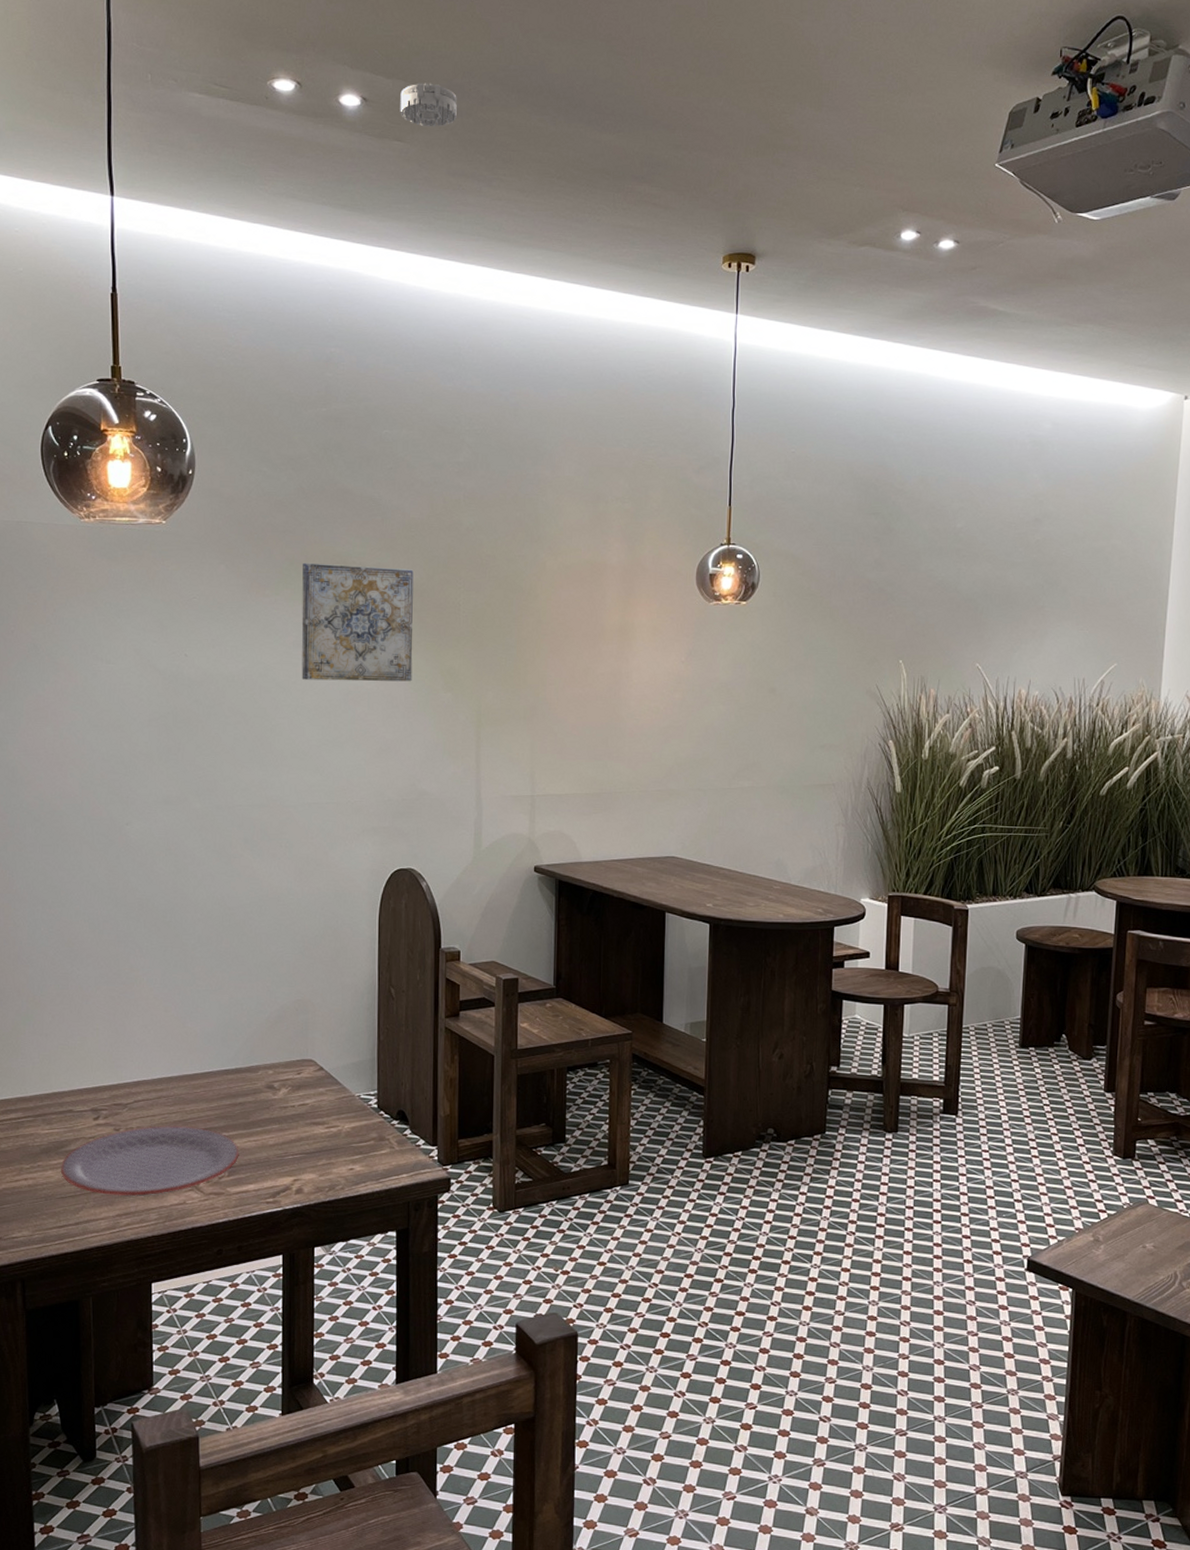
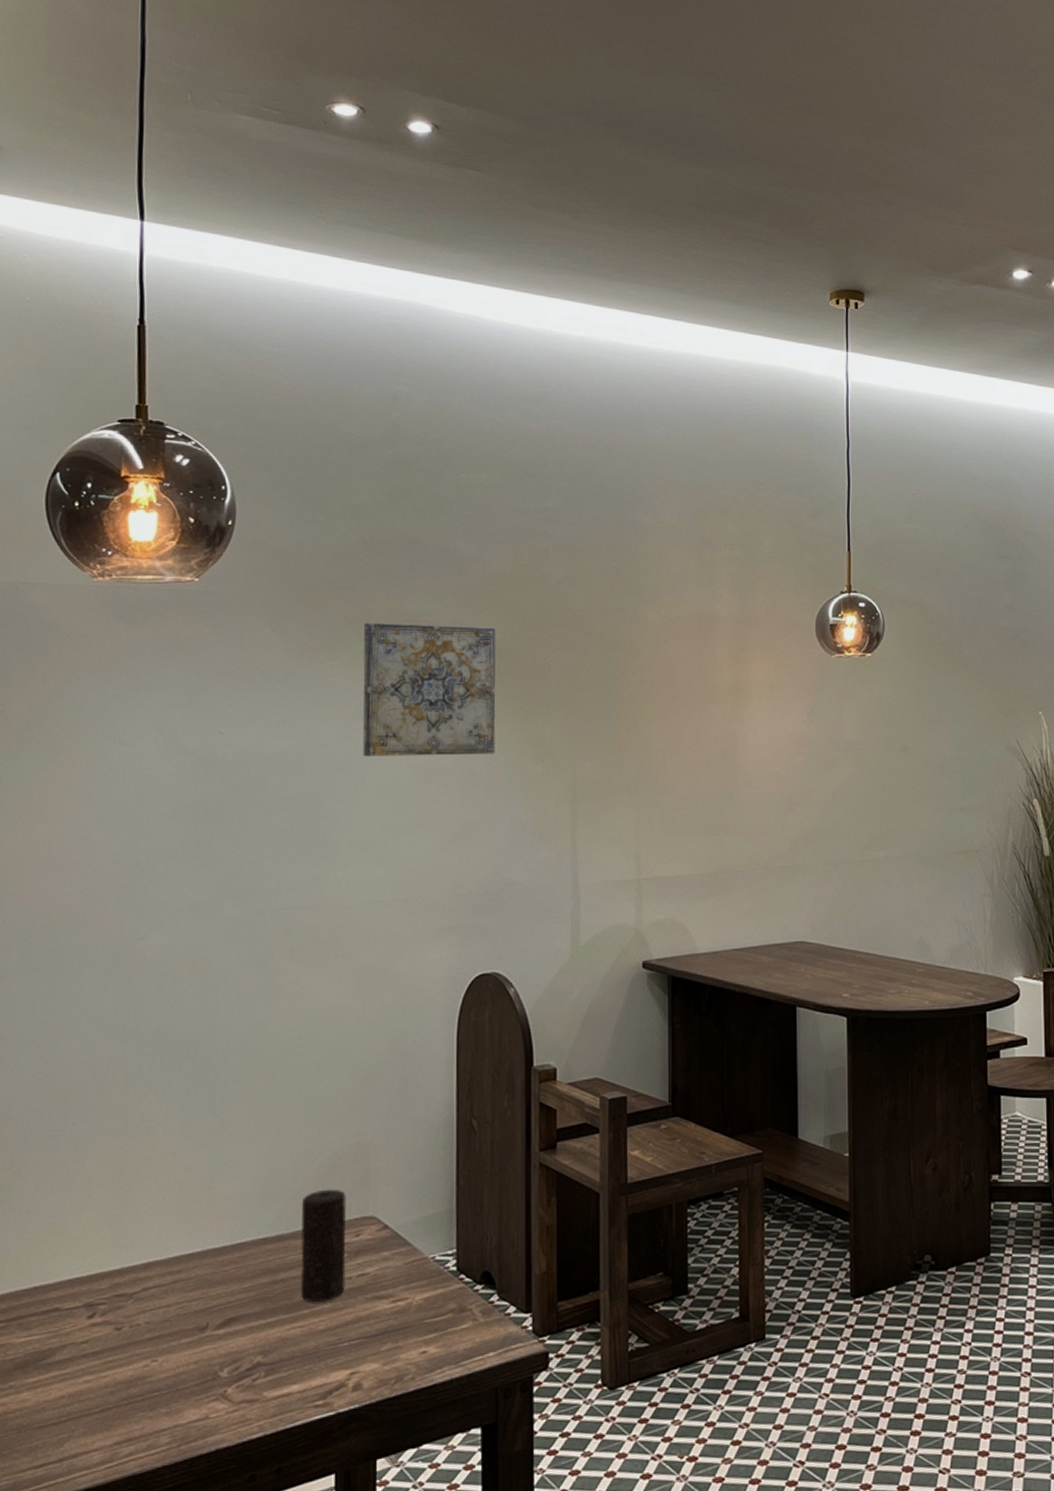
plate: present [60,1126,239,1196] -> none [40,1316,280,1417]
candle: none [255,1035,291,1124] -> present [300,1189,347,1303]
smoke detector: present [400,82,457,127] -> none [476,111,539,157]

